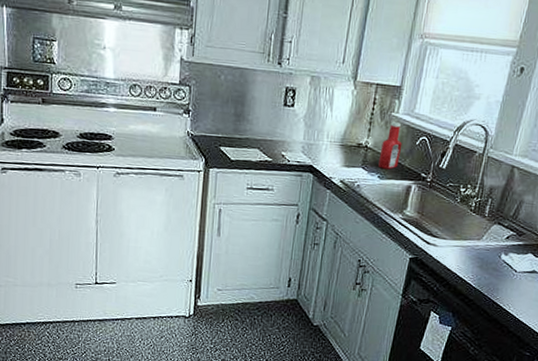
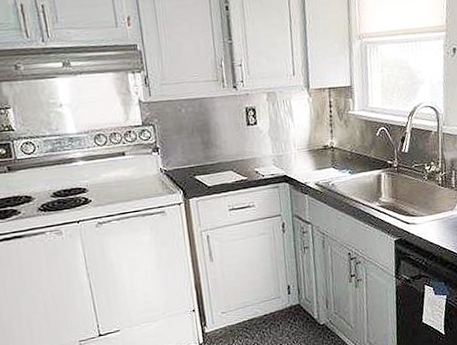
ketchup bottle: present [378,122,403,169] -> none [345,119,365,165]

